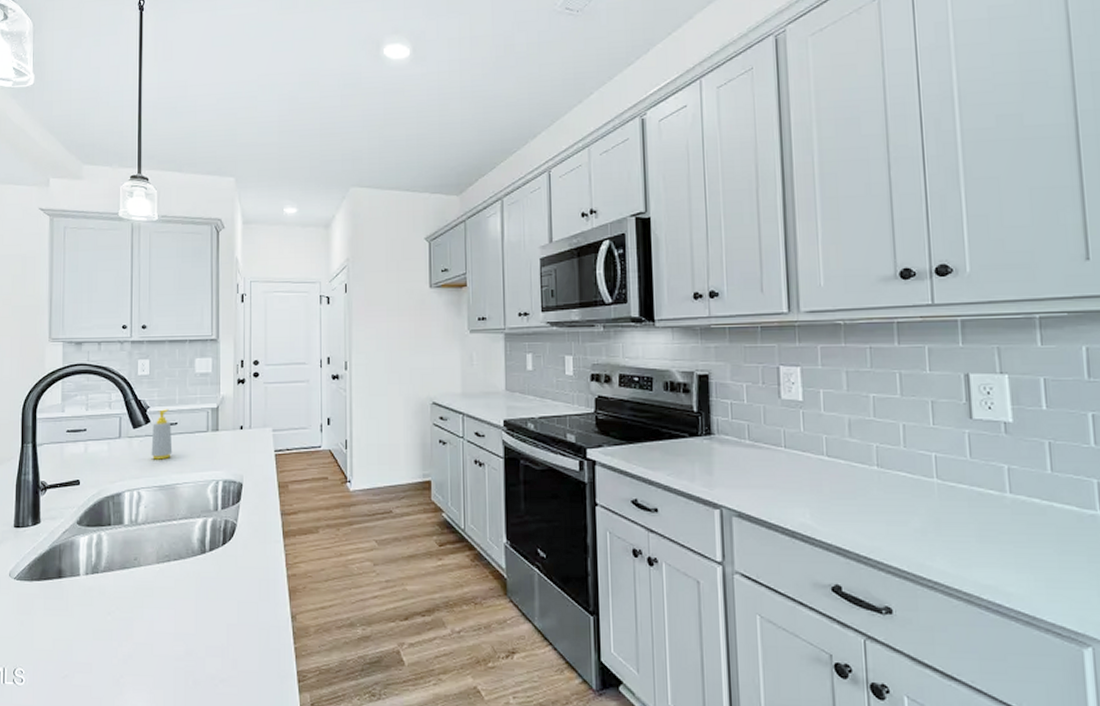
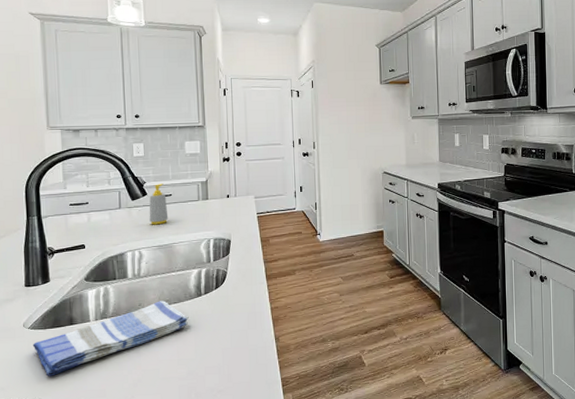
dish towel: none [17,556,190,640] -> present [32,301,189,376]

